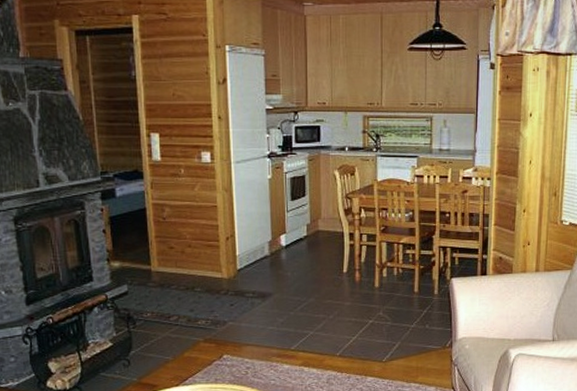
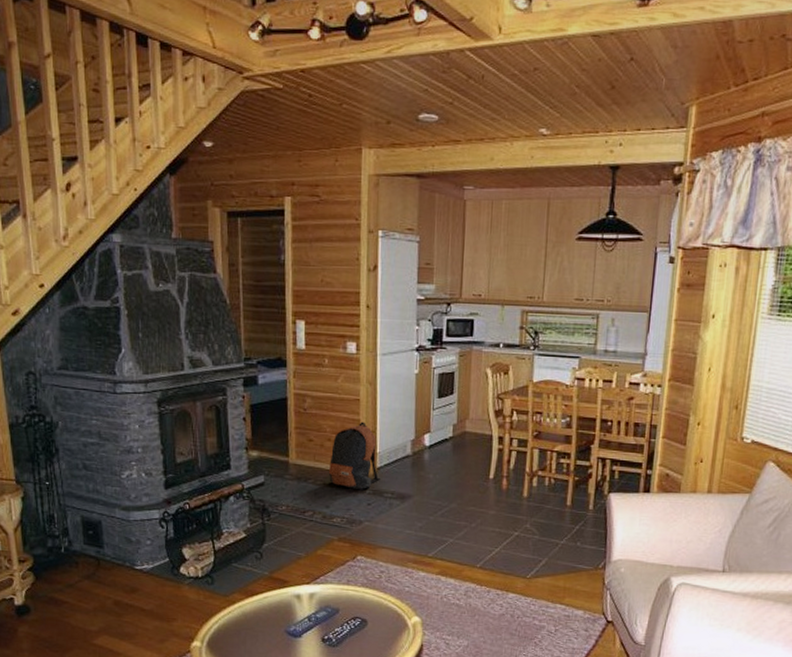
backpack: none [190,227,241,291] -> present [328,422,380,489]

